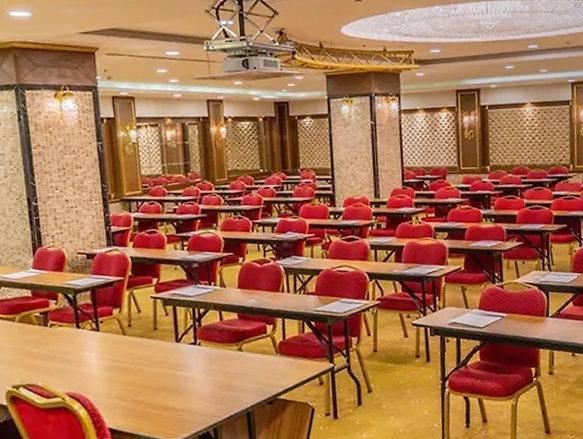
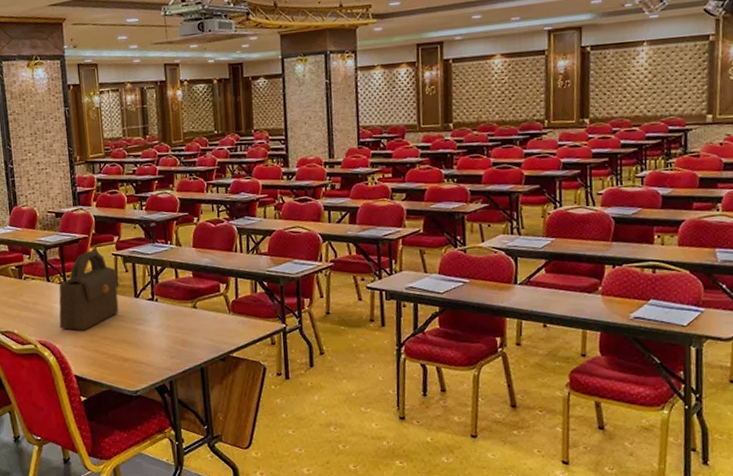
handbag: none [90,293,159,381] -> present [59,250,119,331]

